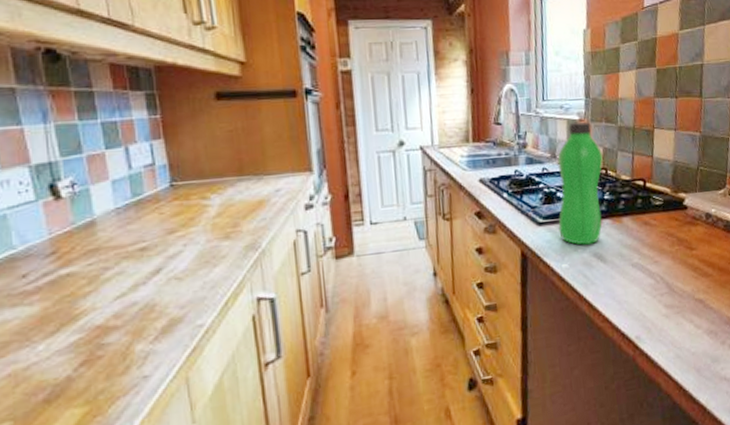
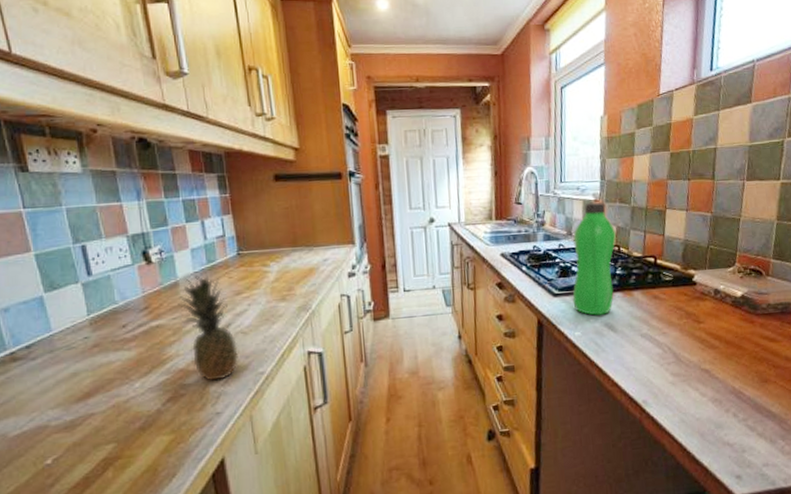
fruit: none [95,208,172,338] -> present [178,272,239,381]

